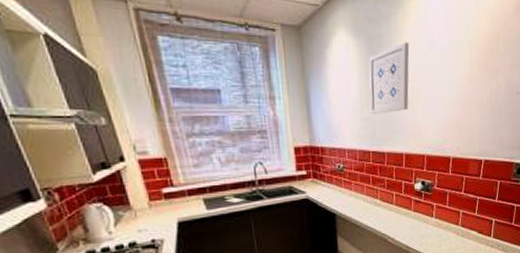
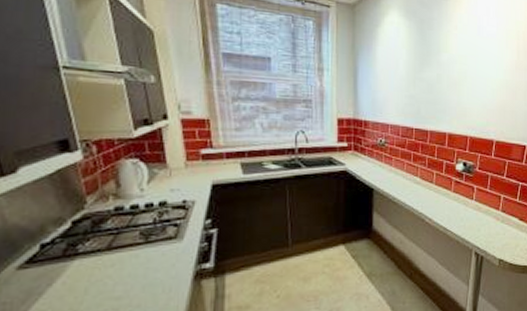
wall art: present [368,42,410,114] -> none [415,26,459,93]

